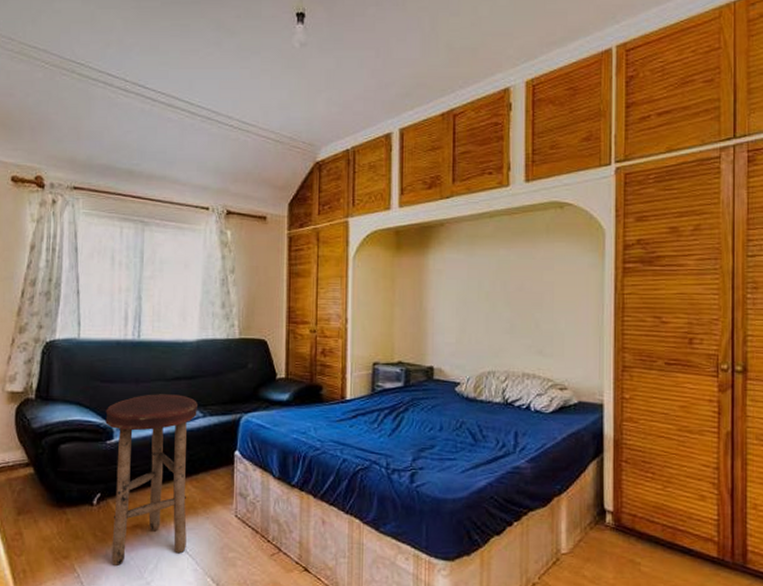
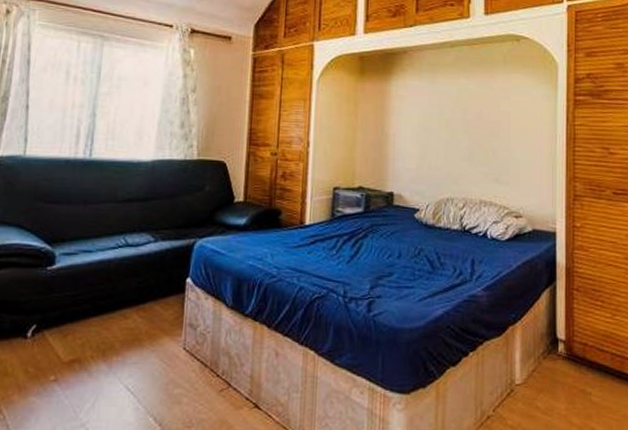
stool: present [105,394,199,566] -> none [43,216,151,405]

